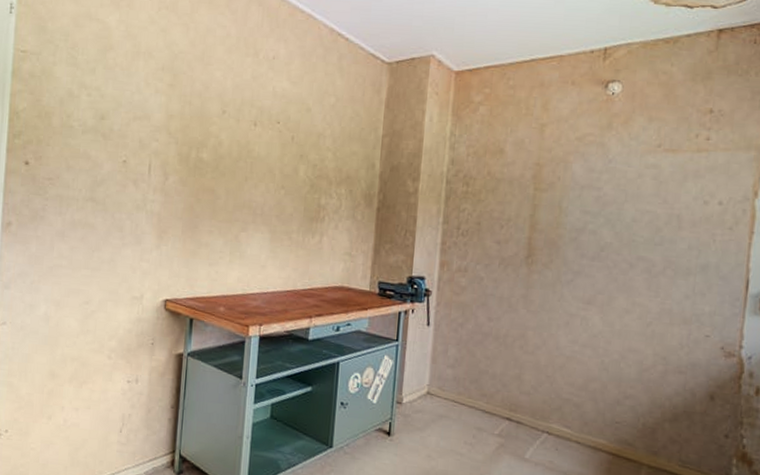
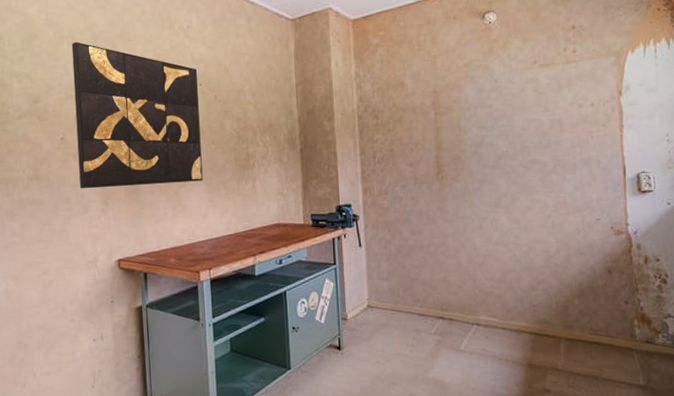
wall art: none [136,58,277,228] -> present [71,41,203,189]

